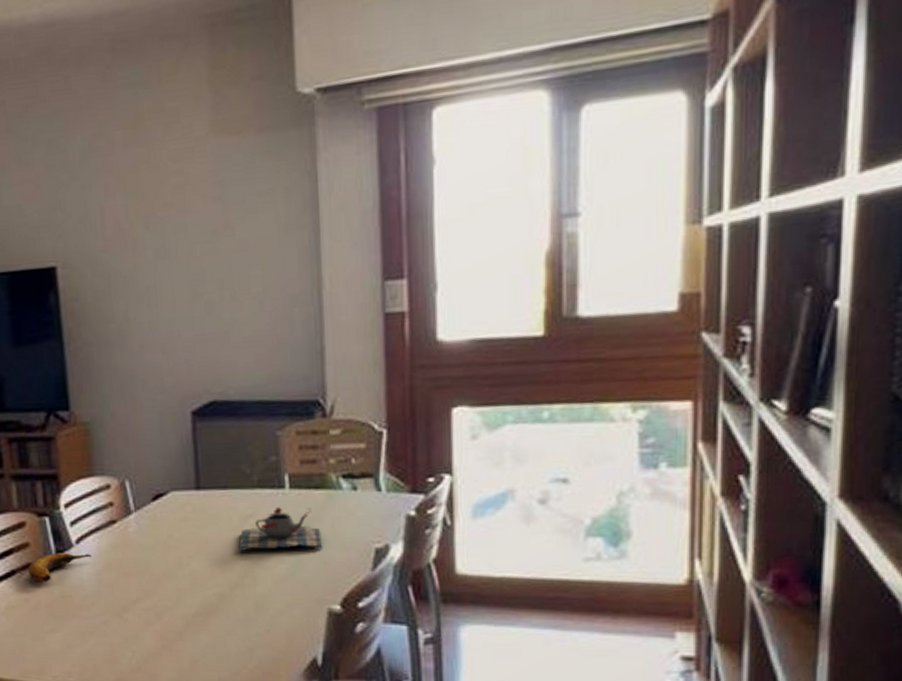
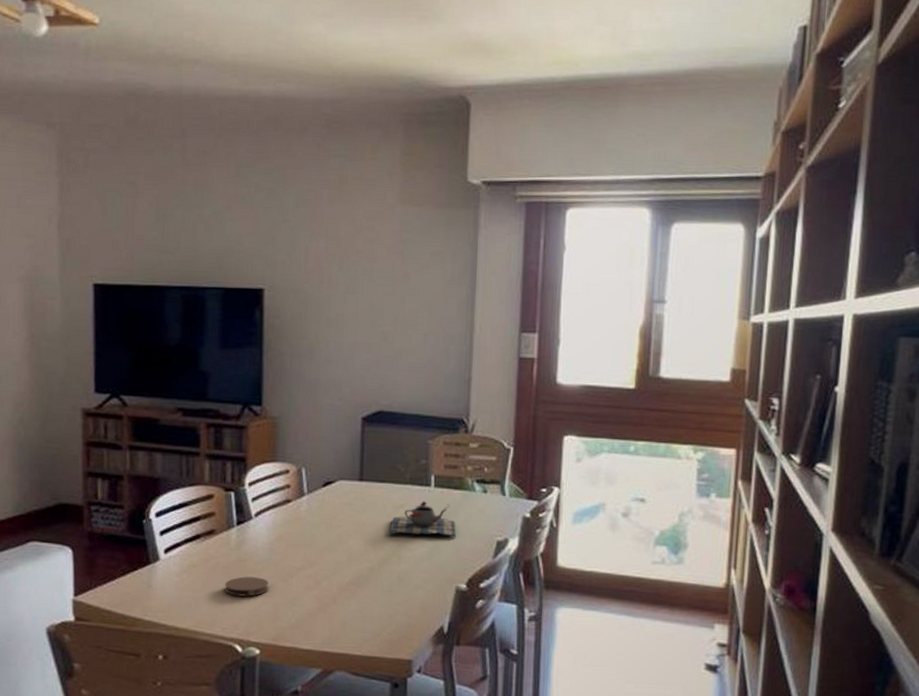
banana: present [28,552,91,583] -> none [211,522,267,548]
coaster: none [50,614,101,638] -> present [225,576,269,597]

